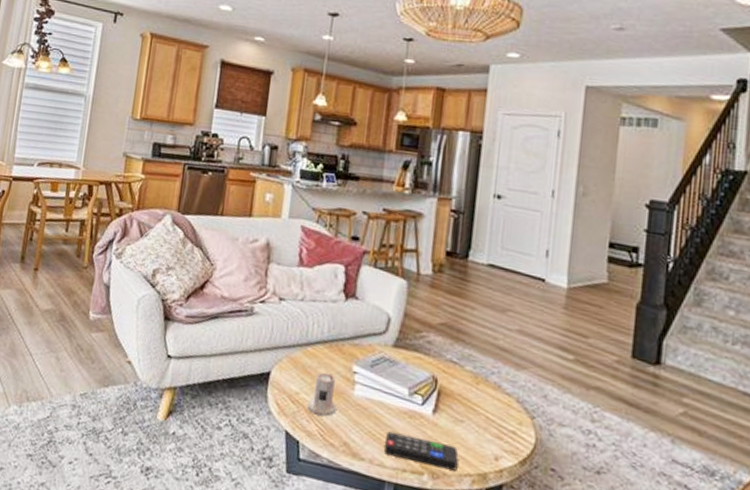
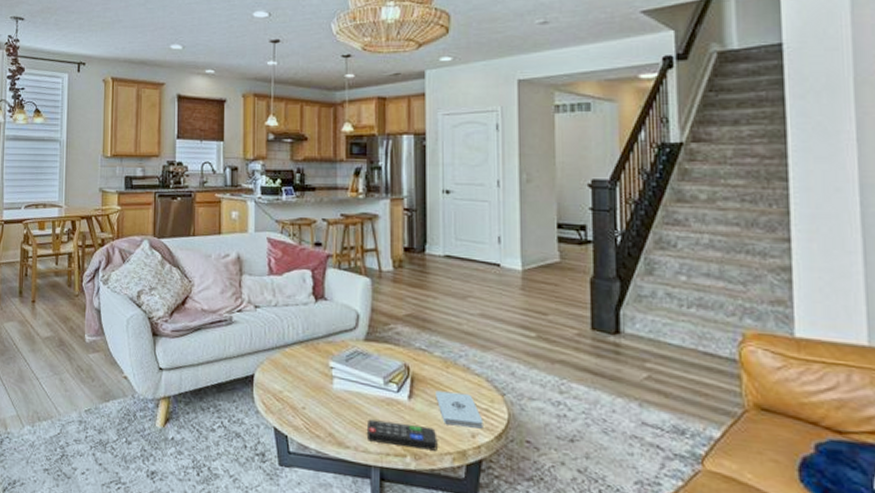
candle: present [307,372,337,417] -> none [292,370,318,411]
notepad: none [461,407,509,452] -> present [435,390,483,429]

